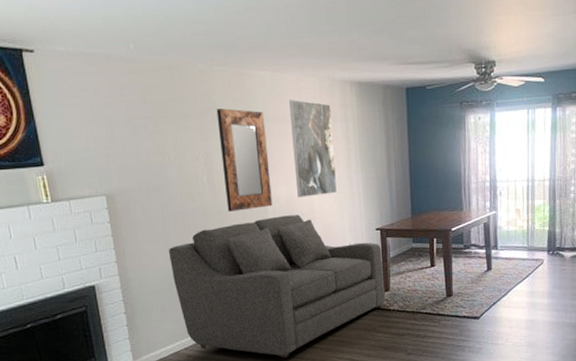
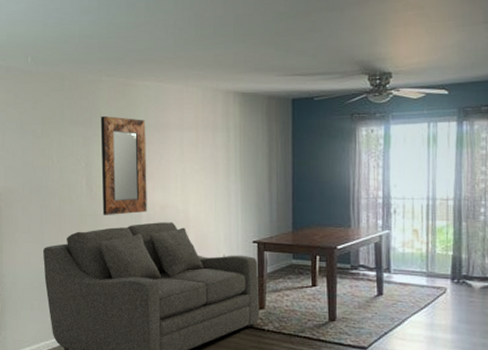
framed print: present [289,99,337,197] -> none [172,109,213,205]

